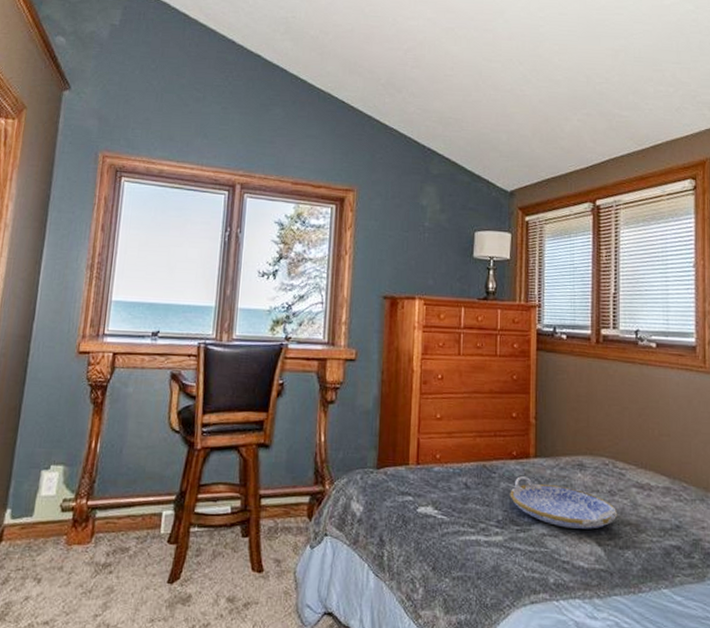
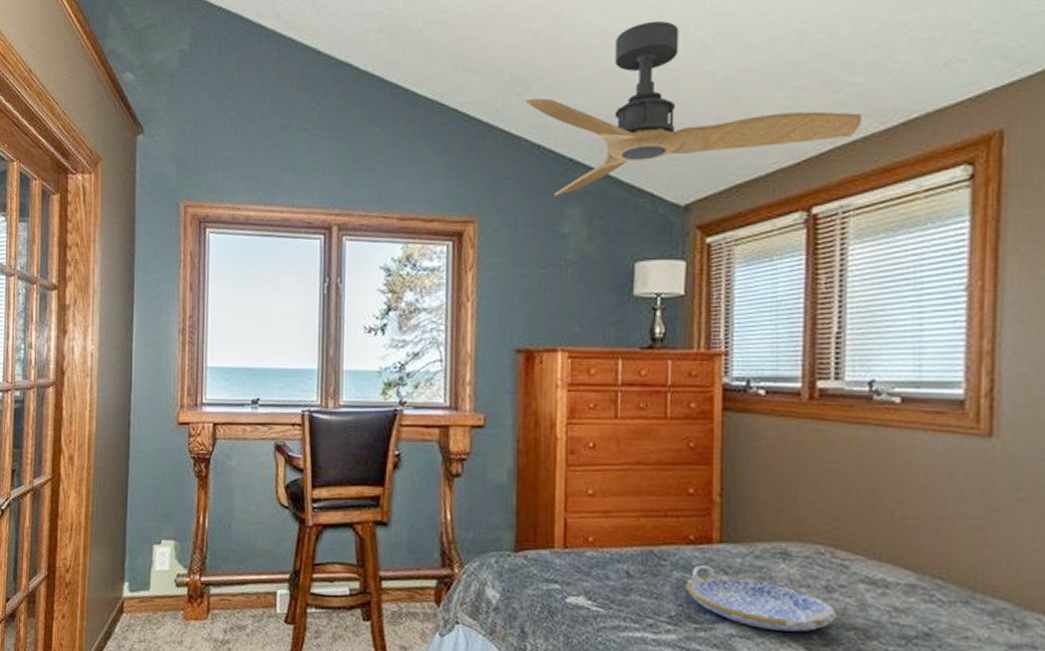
ceiling fan: none [396,54,627,176] -> present [525,20,861,196]

